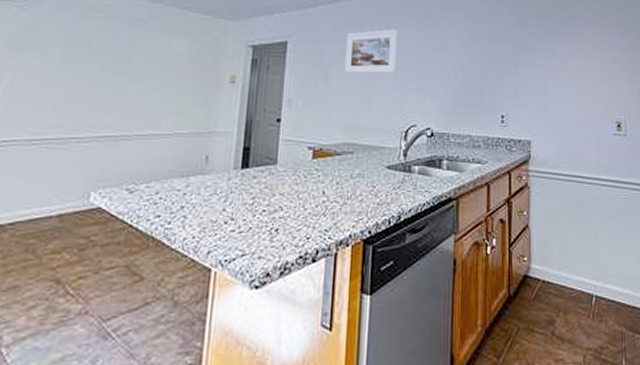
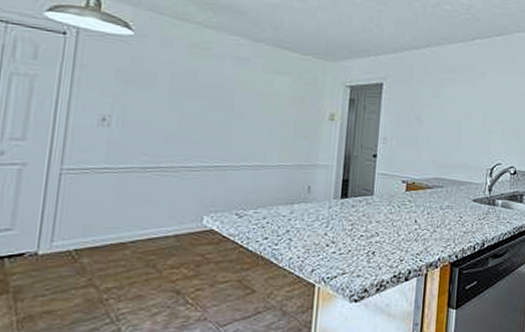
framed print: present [345,29,398,74] -> none [436,74,487,116]

